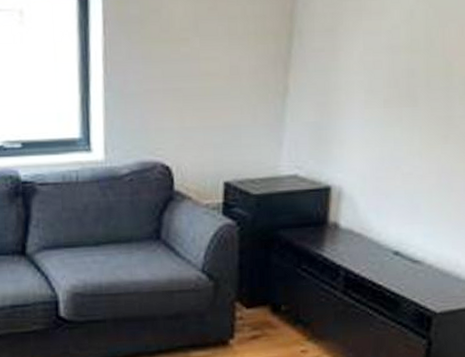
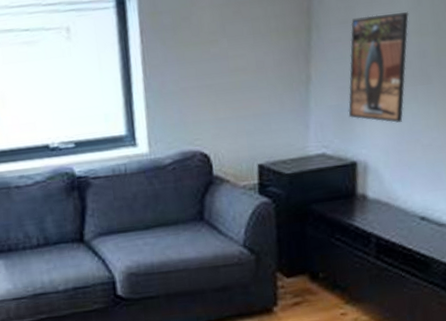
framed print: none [326,23,401,146] -> present [348,11,409,123]

